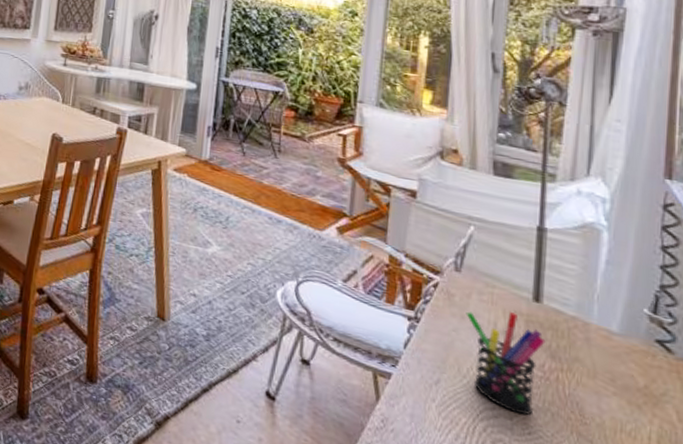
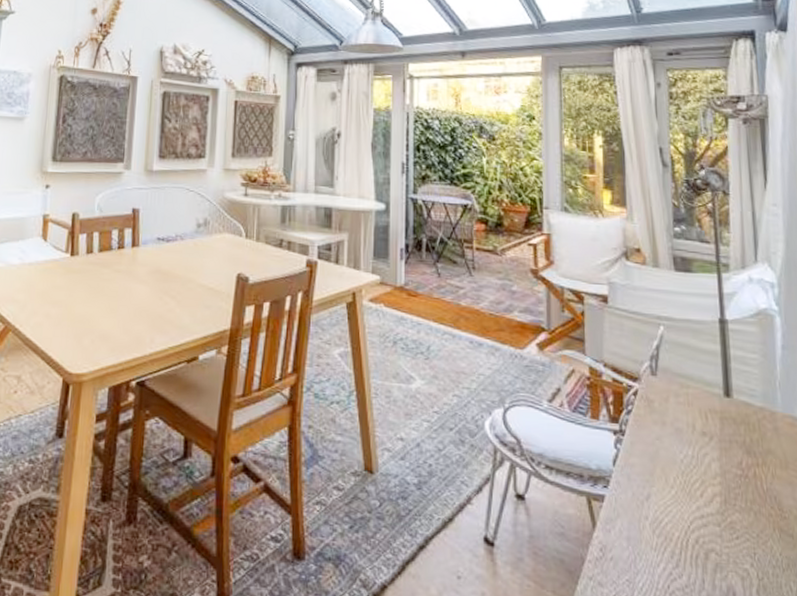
pen holder: present [466,312,546,416] -> none [666,411,740,519]

